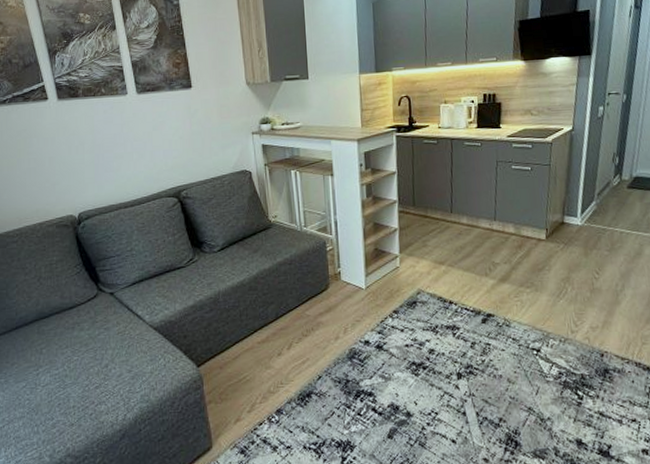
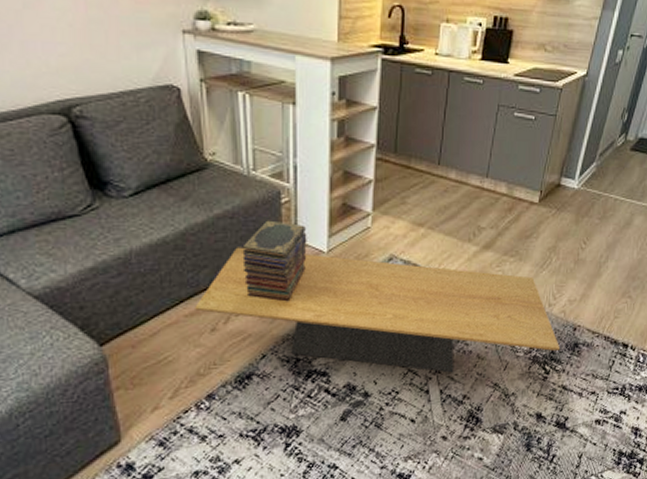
coffee table: none [265,286,589,396] -> present [195,247,560,373]
book stack: none [299,264,350,331] -> present [242,220,307,302]

